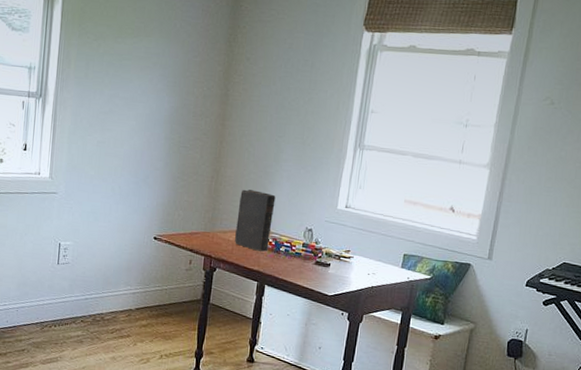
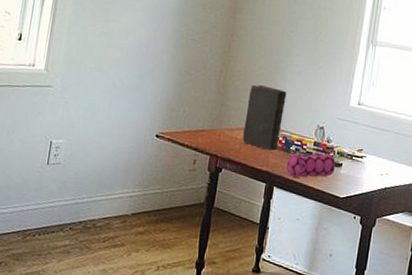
pencil case: none [276,253,324,277] -> present [286,152,336,178]

